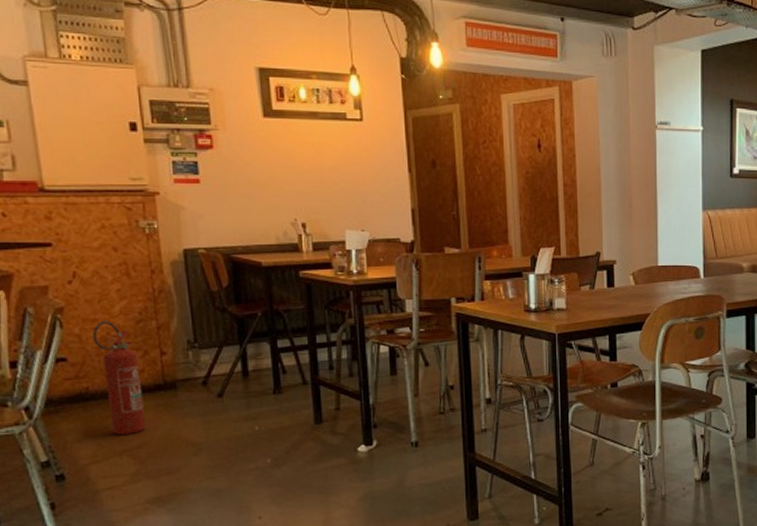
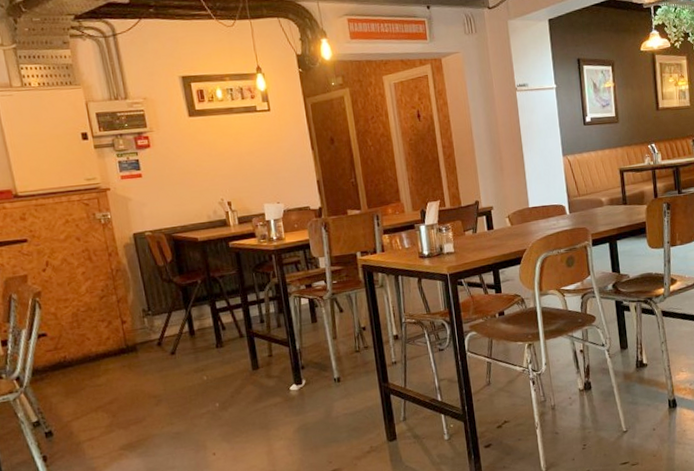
fire extinguisher: present [92,321,146,435] -> none [65,299,115,394]

